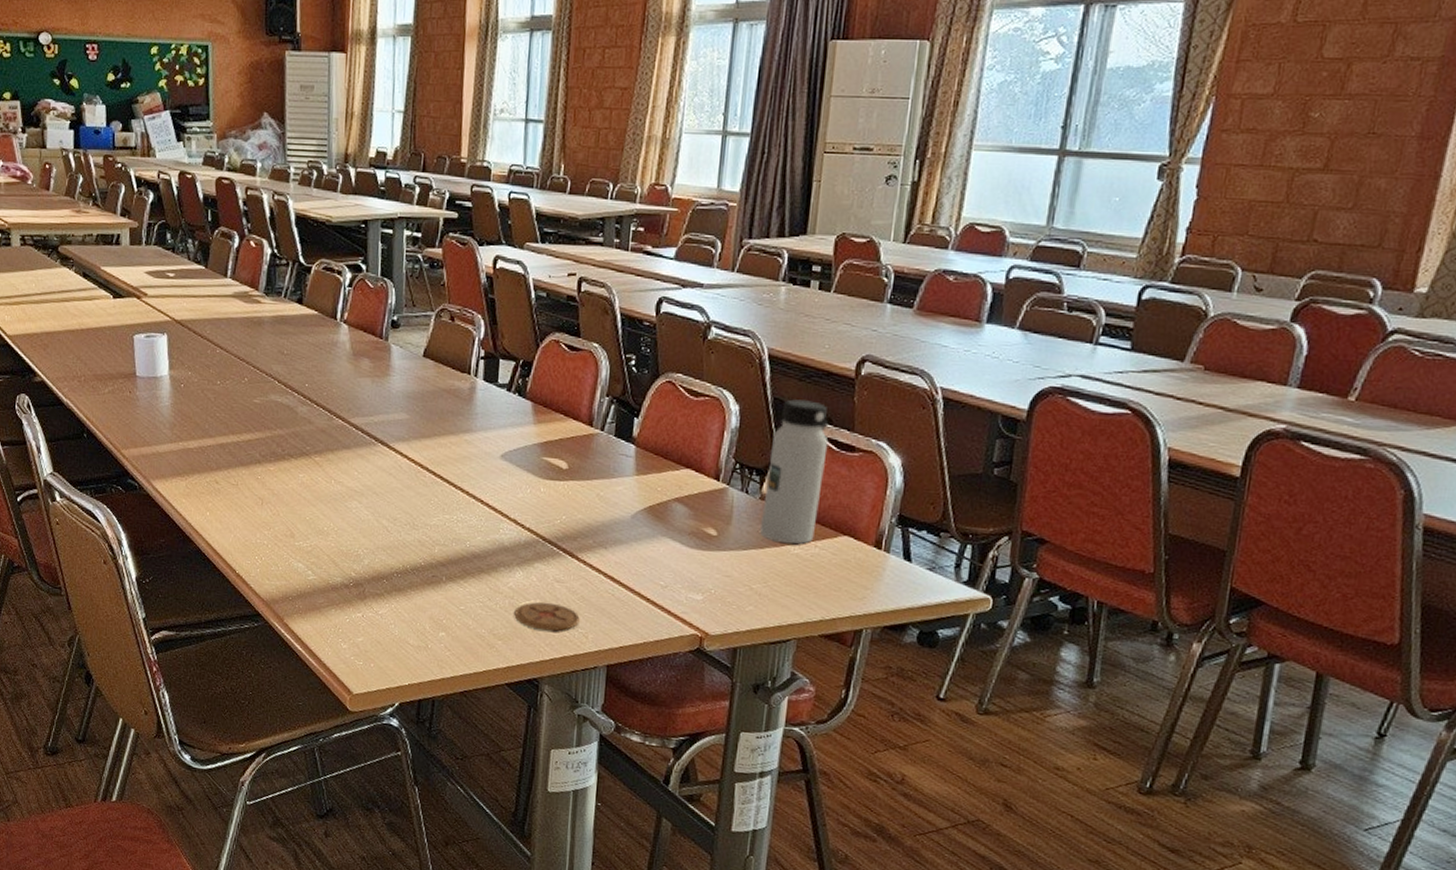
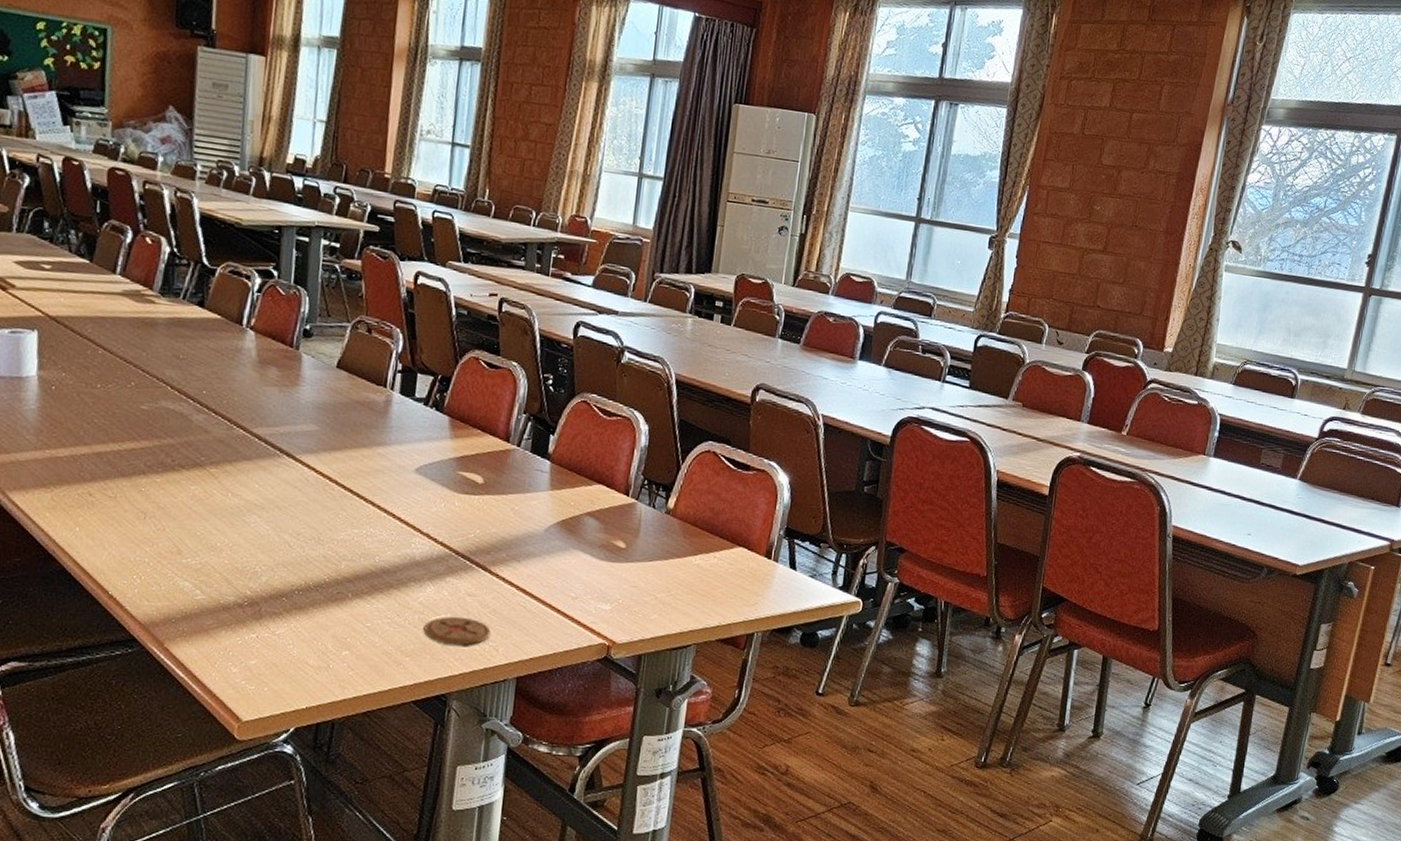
water bottle: present [760,399,829,544] -> none [665,421,728,556]

